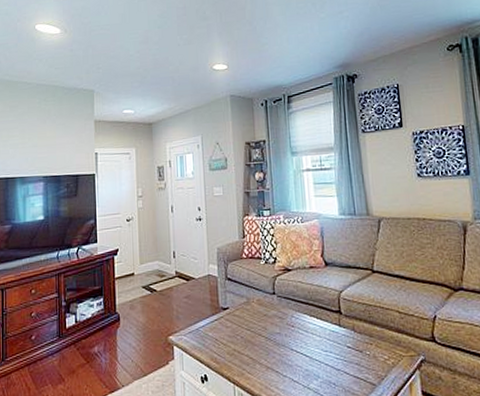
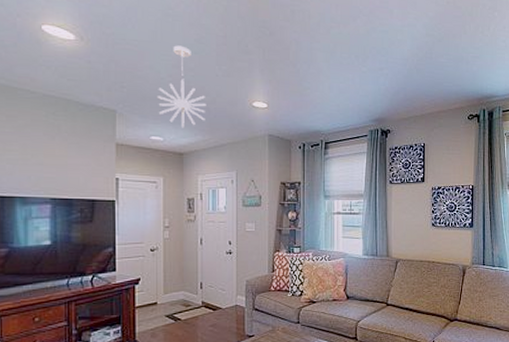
pendant light: none [127,22,171,99] -> present [156,45,207,128]

